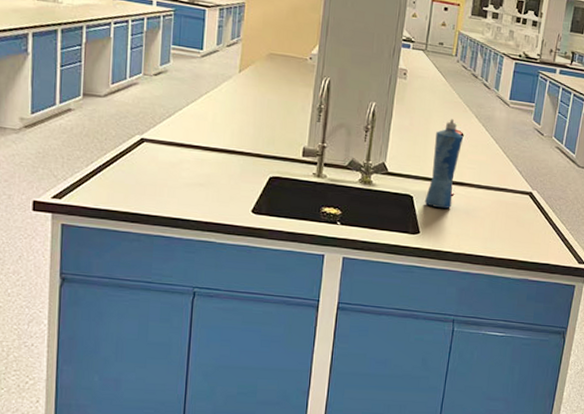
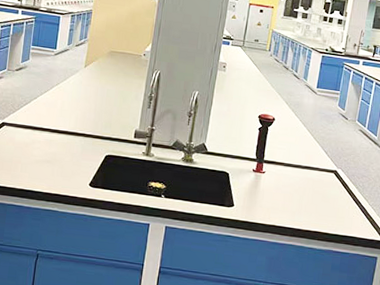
squeeze bottle: present [424,119,464,209] -> none [239,105,275,185]

